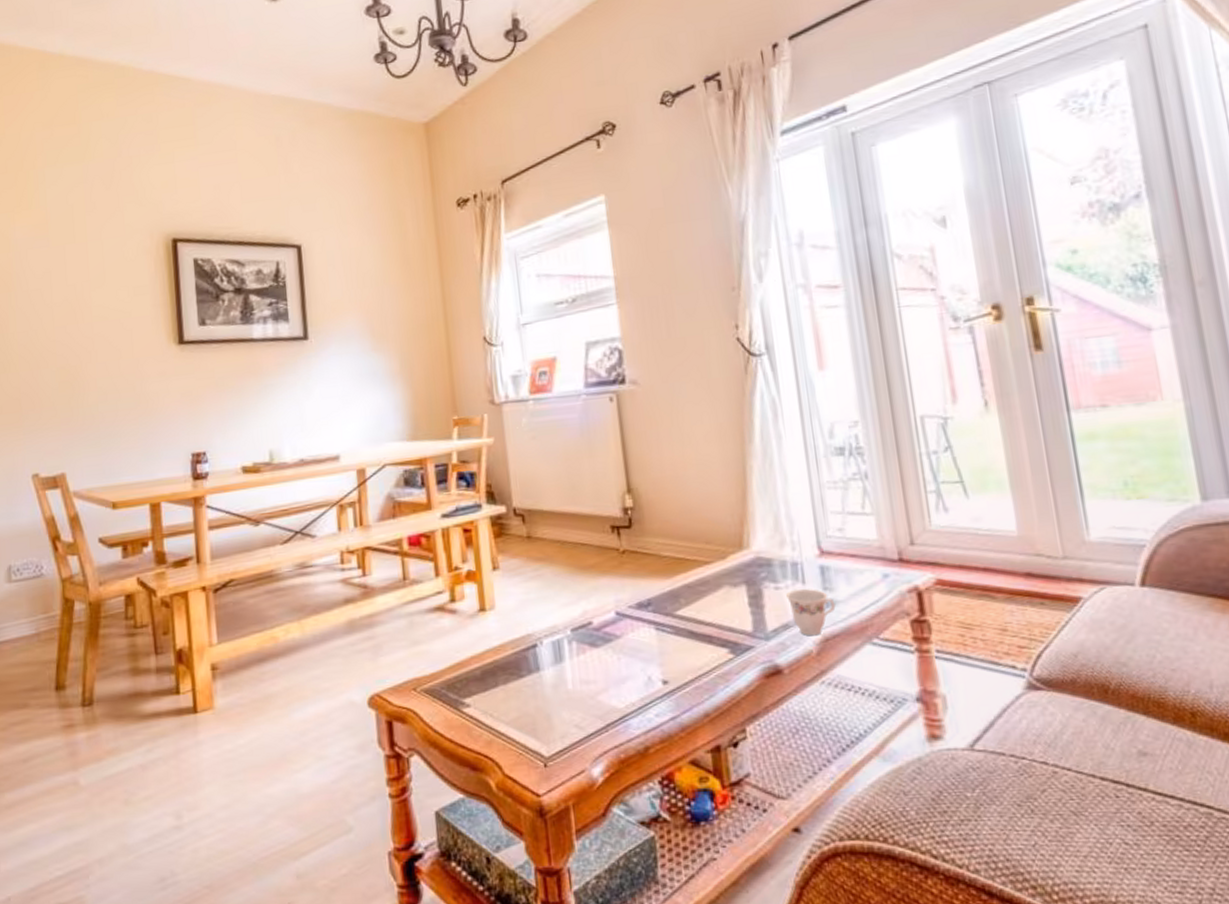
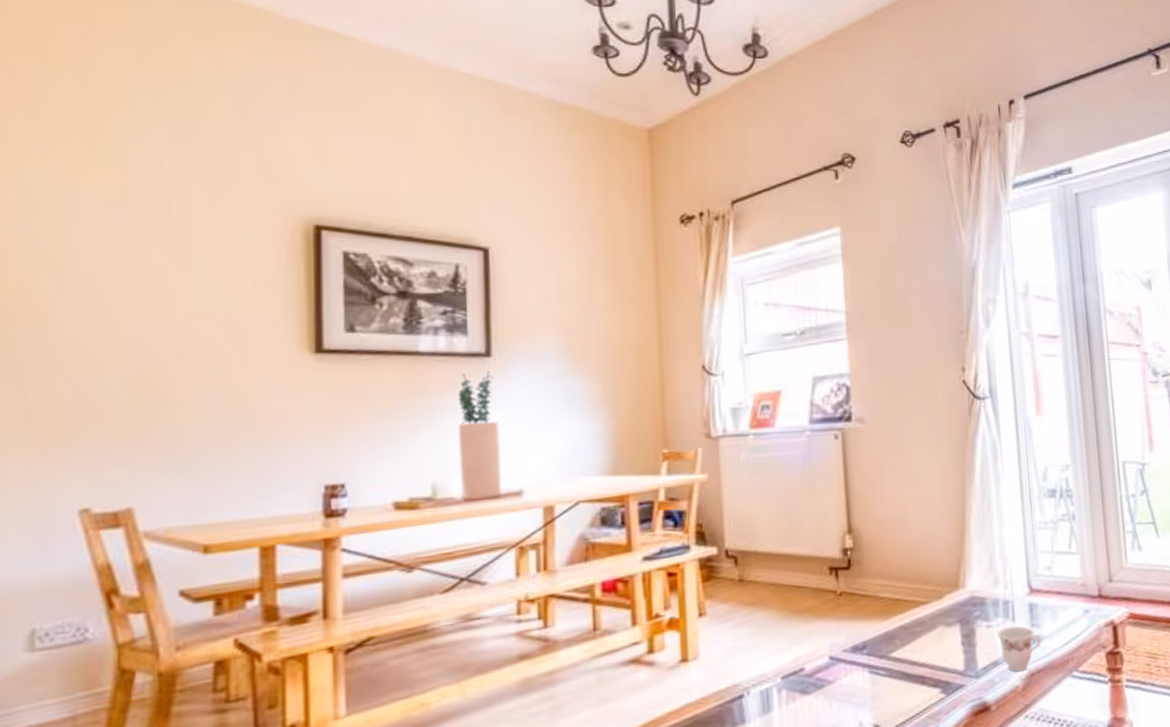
vase: none [284,352,323,466] -> present [458,371,501,501]

